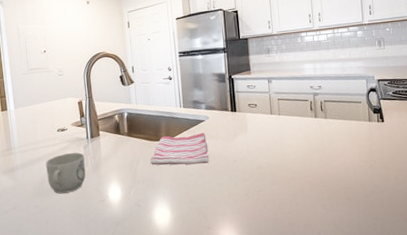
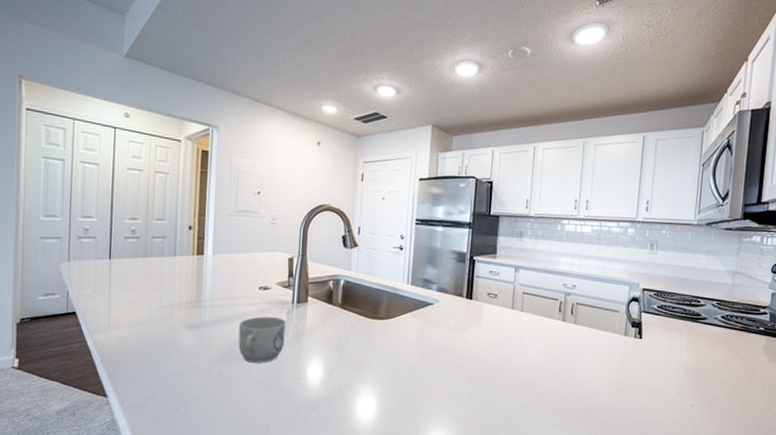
dish towel: present [150,132,209,166] -> none [362,314,432,354]

